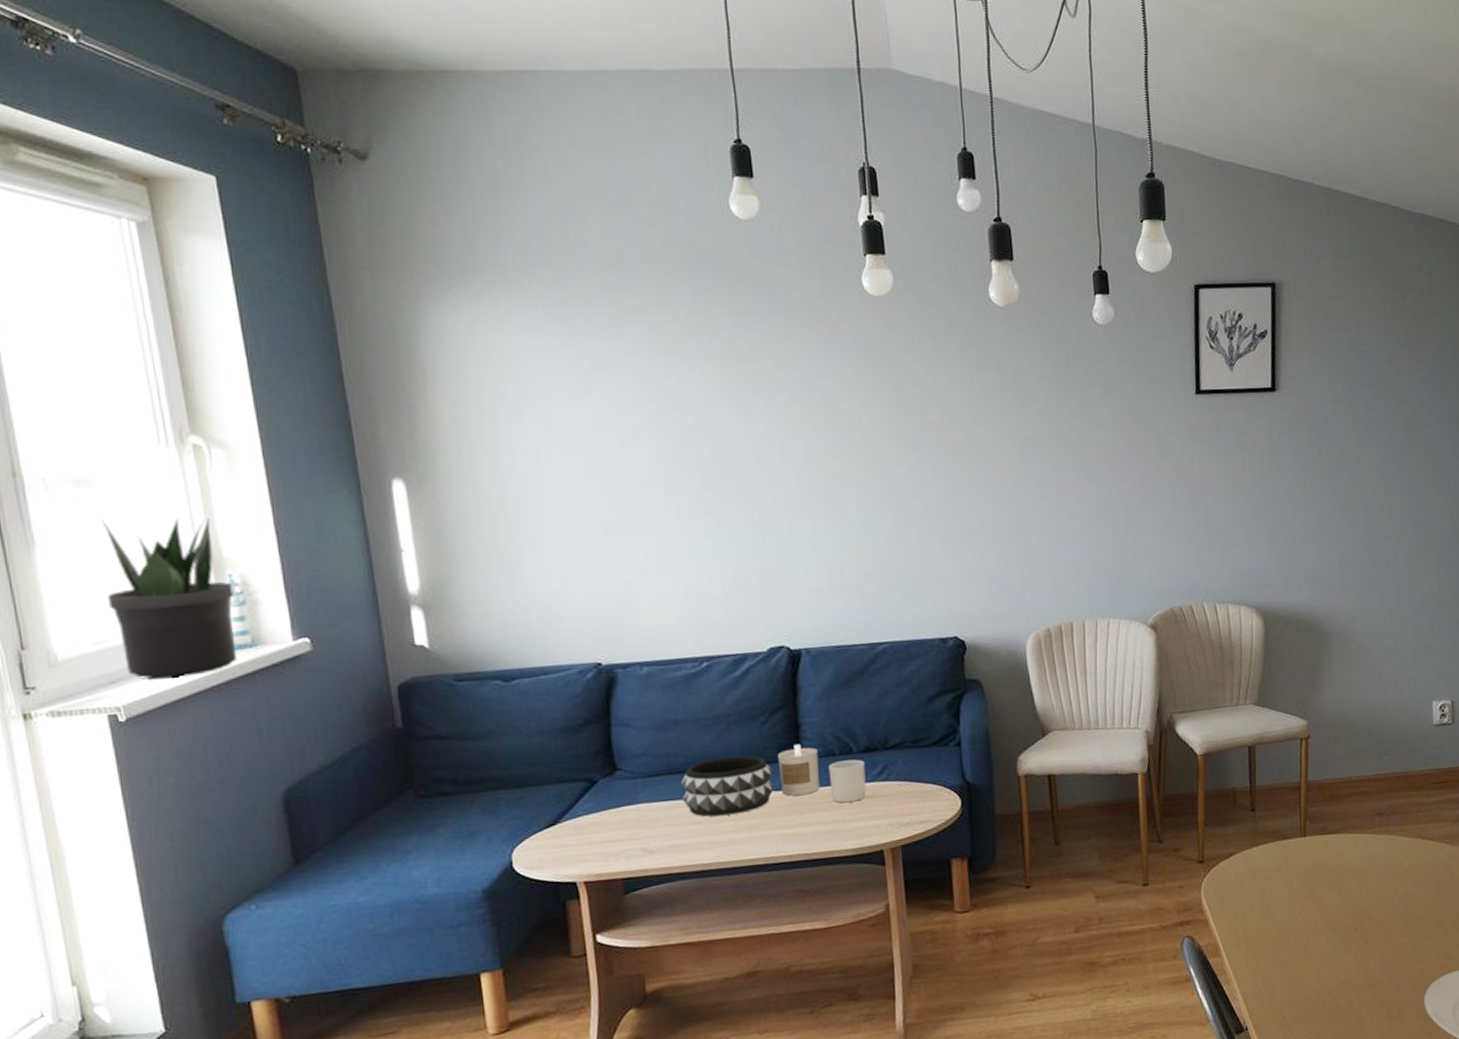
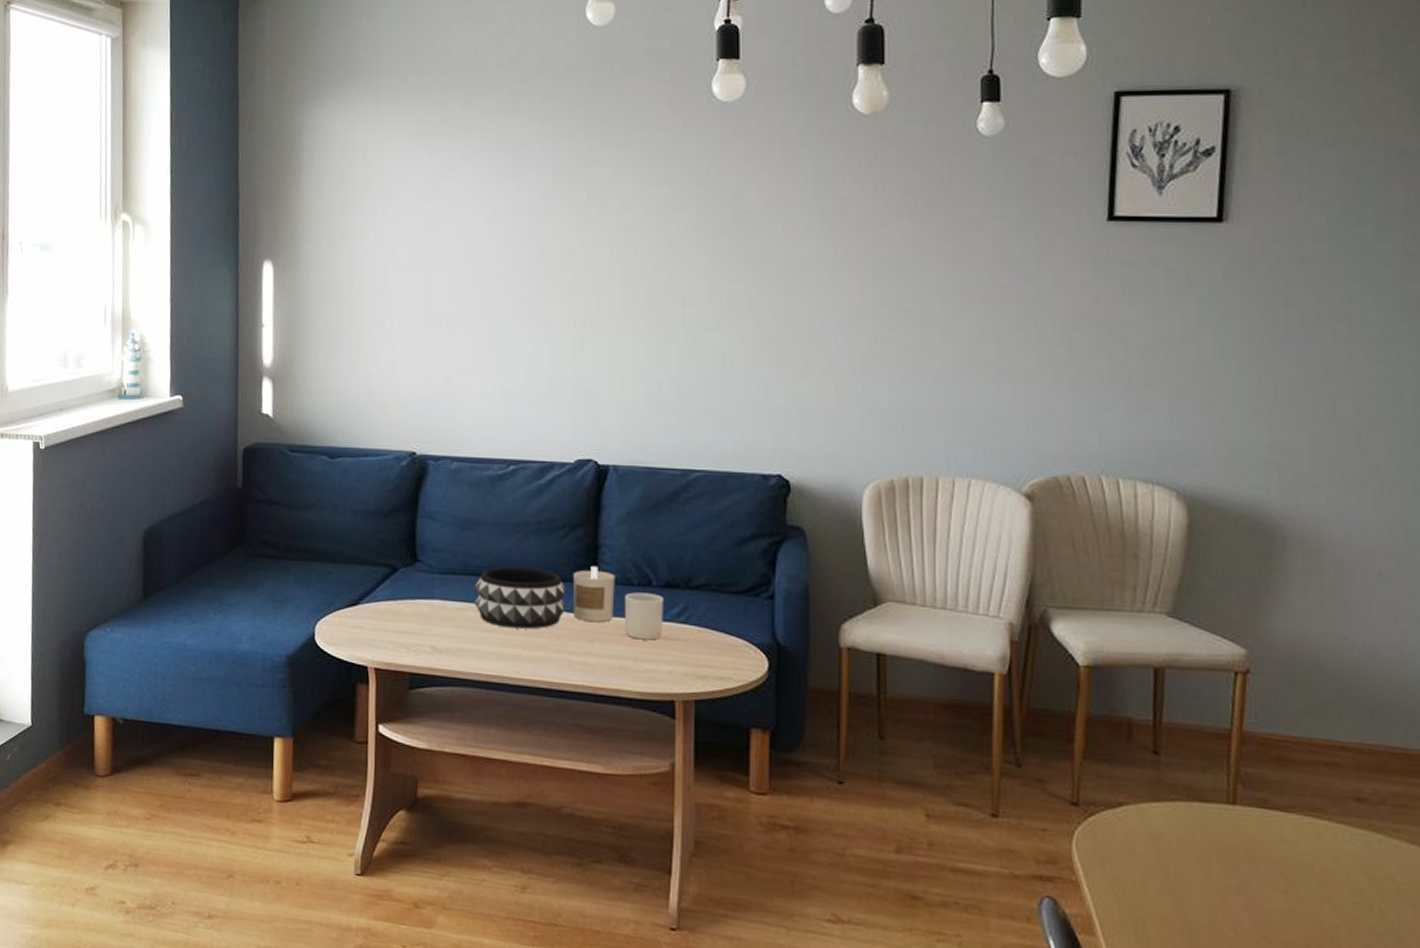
planter: present [101,518,238,680] -> none [48,279,134,418]

